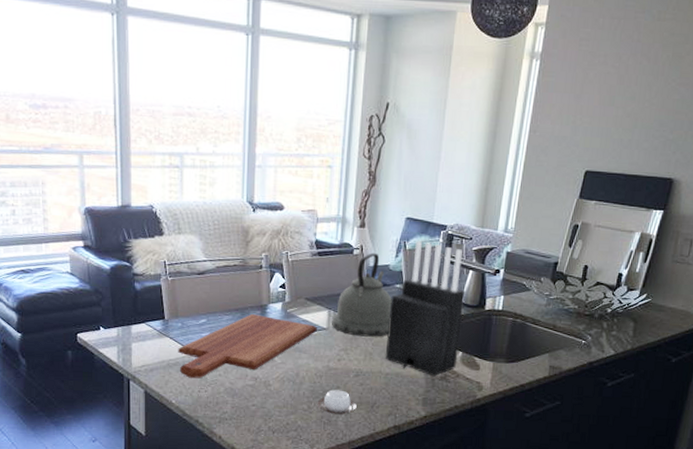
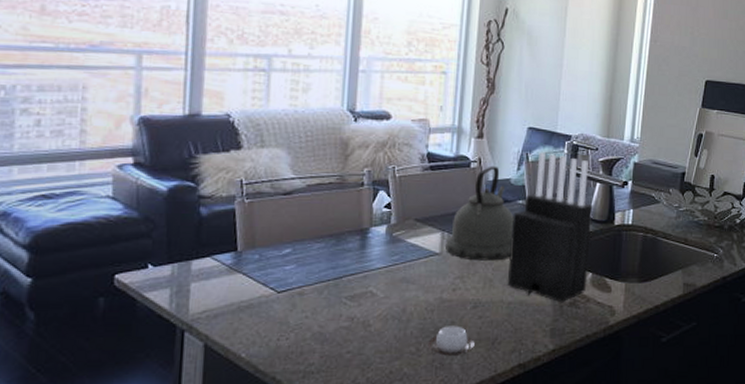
cutting board: present [178,314,317,379] -> none [252,240,428,323]

